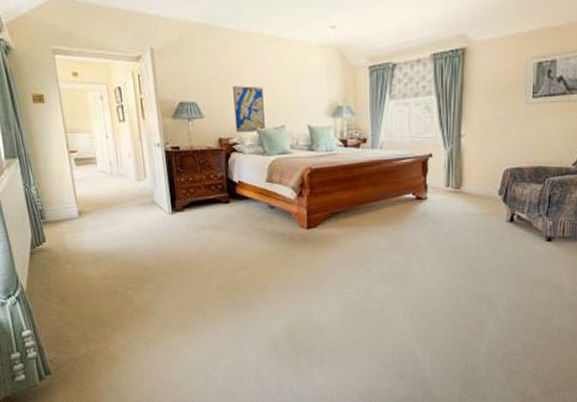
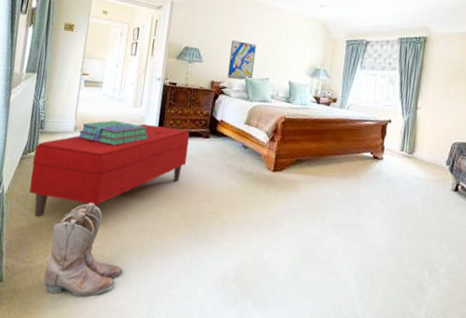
bench: none [42,197,211,309] -> present [29,123,190,217]
stack of books: none [83,199,163,226] -> present [77,120,149,146]
boots: none [86,288,170,378] -> present [43,203,123,297]

